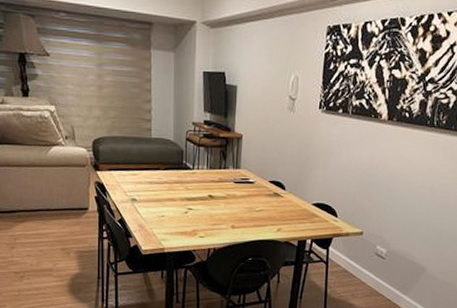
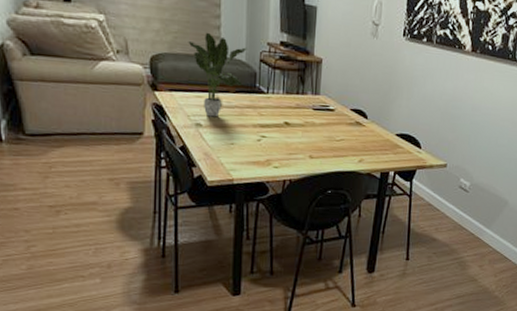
potted plant: none [124,116,175,193] -> present [188,32,247,117]

